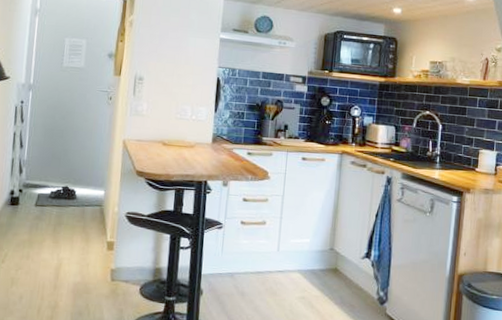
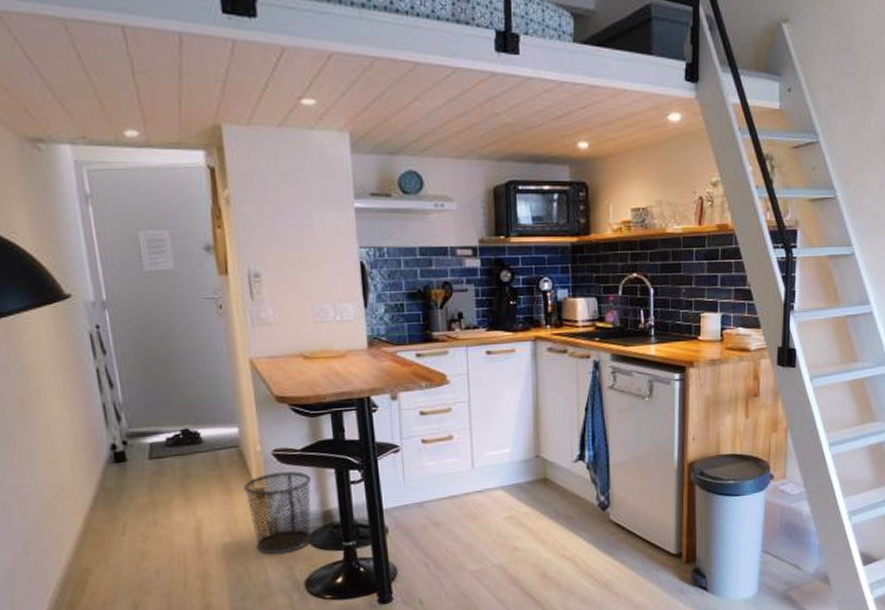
waste bin: none [98,231,150,298] -> present [243,471,313,554]

